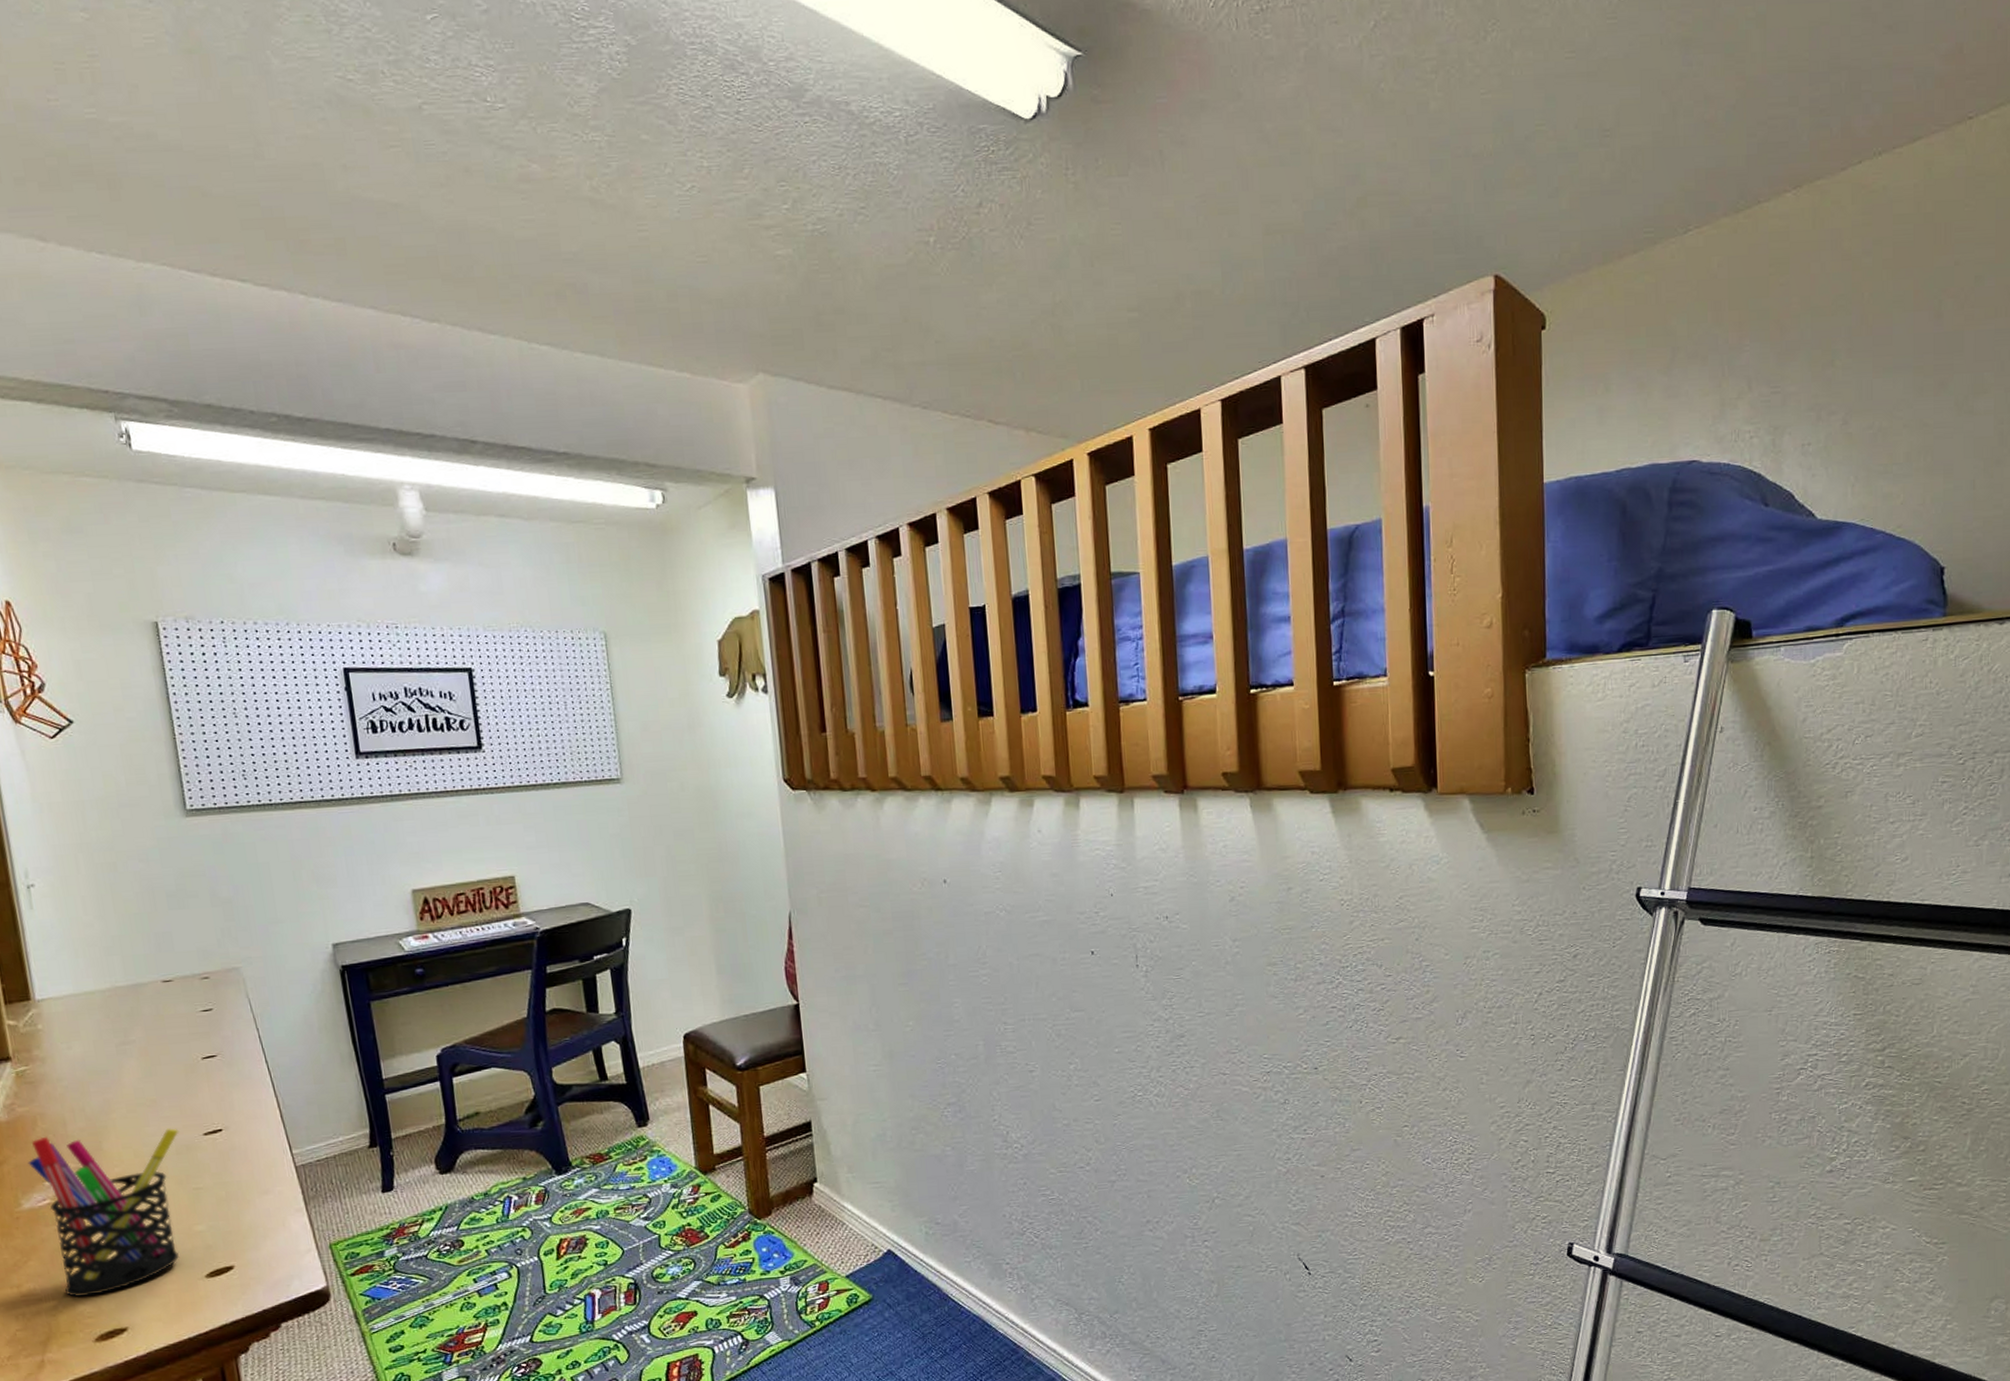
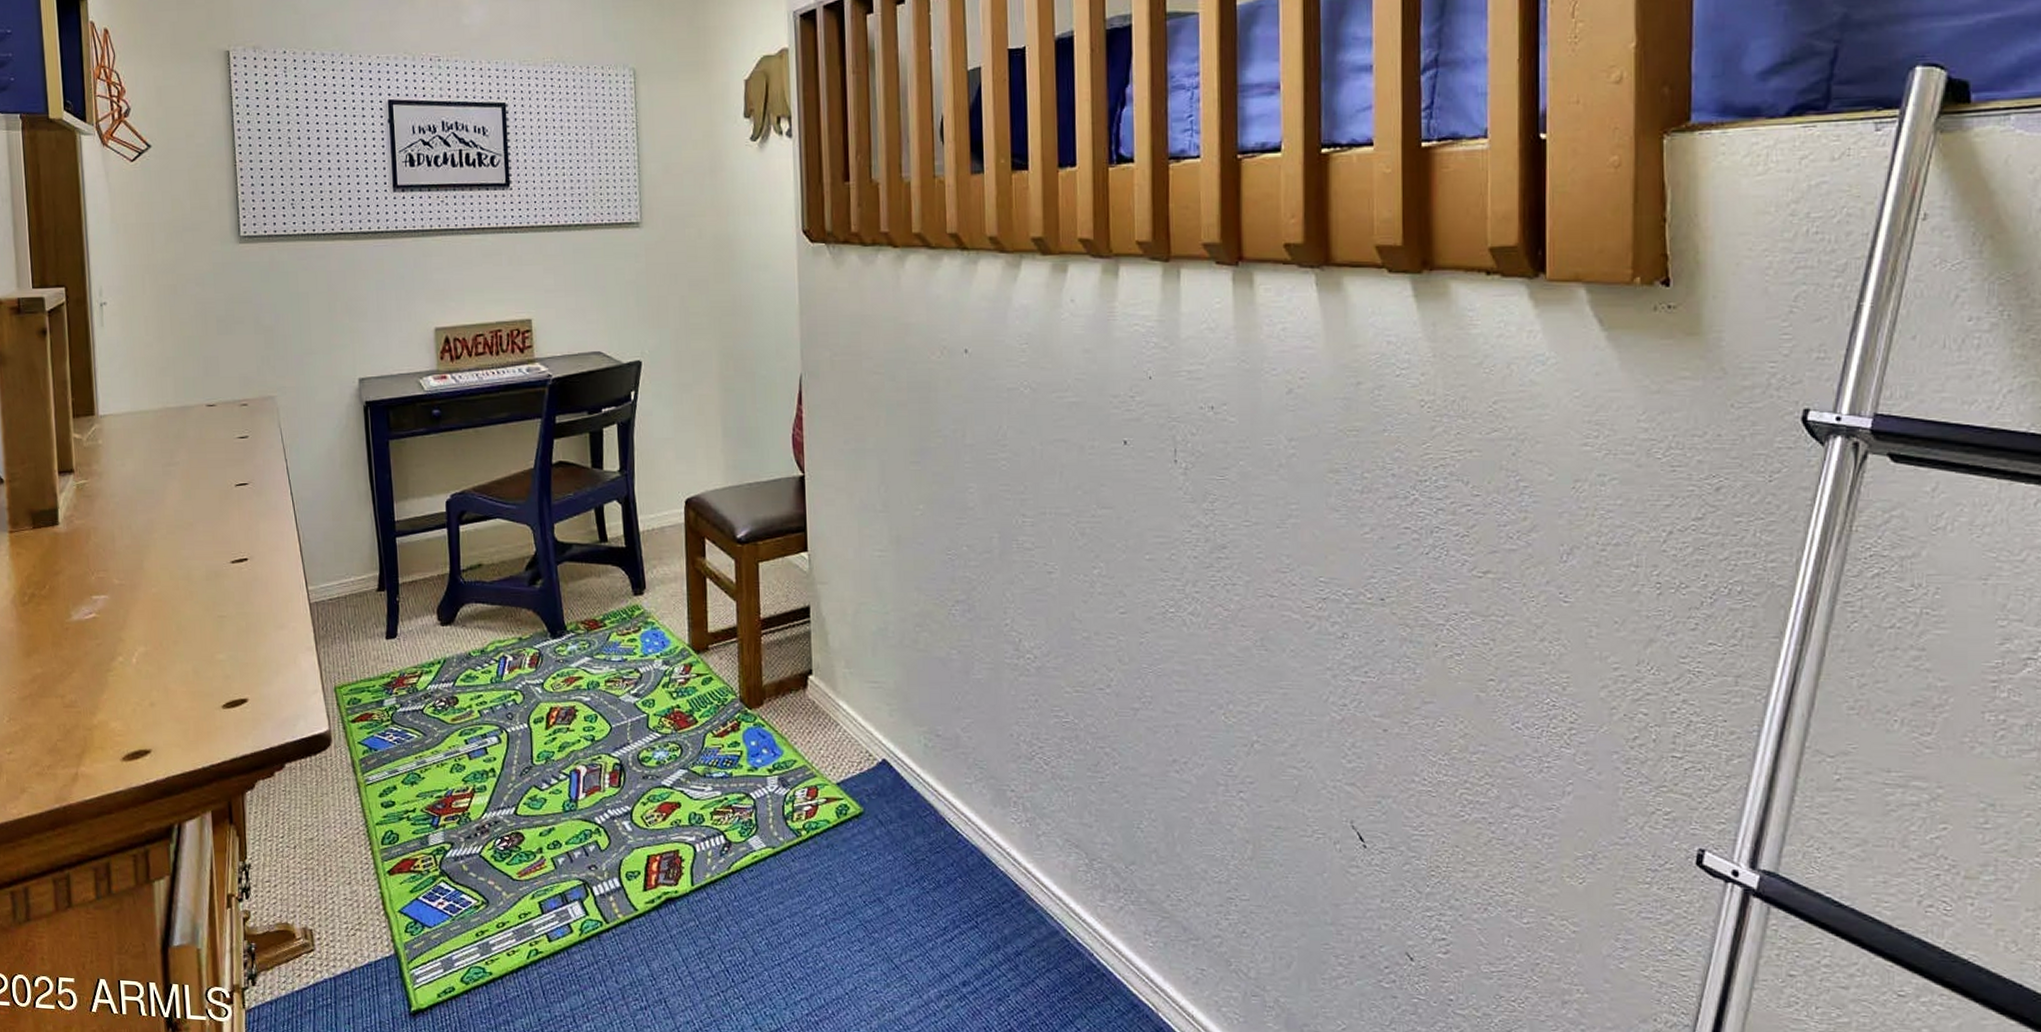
pen holder: present [28,1128,179,1297] -> none [80,550,210,714]

